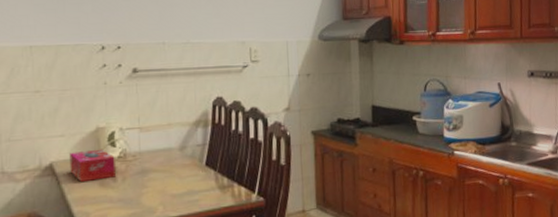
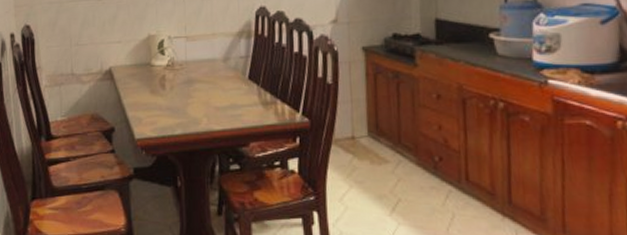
tissue box: present [69,149,115,182] -> none [125,56,164,87]

